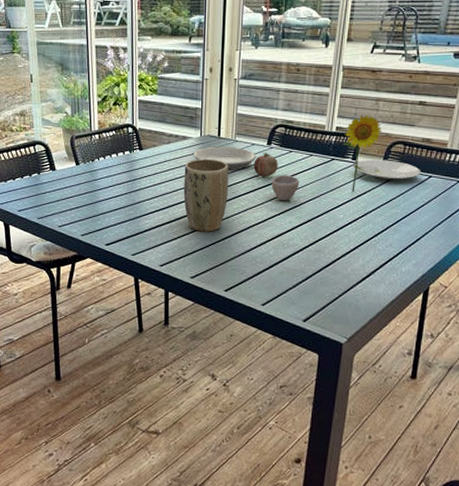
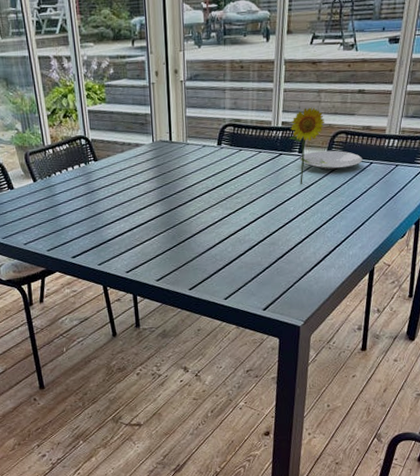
plant pot: present [183,158,229,232] -> none [140,163,185,236]
plate: present [193,146,256,170] -> none [147,150,208,174]
fruit: present [254,152,278,177] -> none [206,152,230,178]
cup: present [271,174,300,201] -> none [224,172,251,199]

